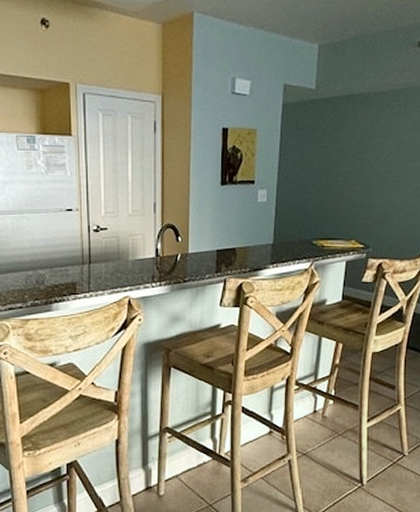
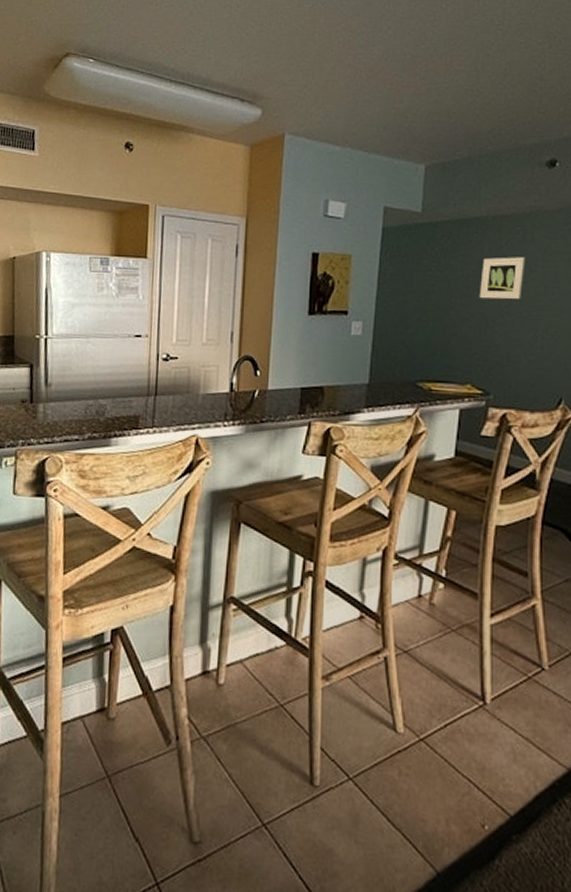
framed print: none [362,129,400,167] -> present [479,257,526,300]

